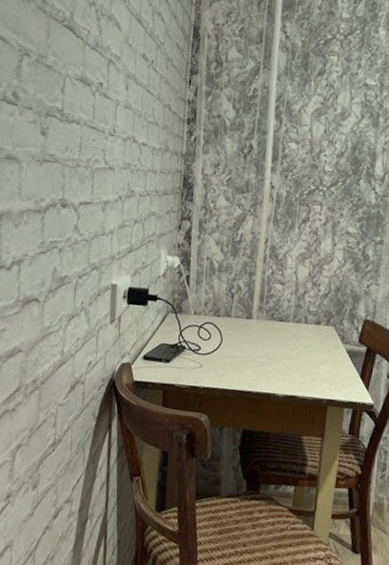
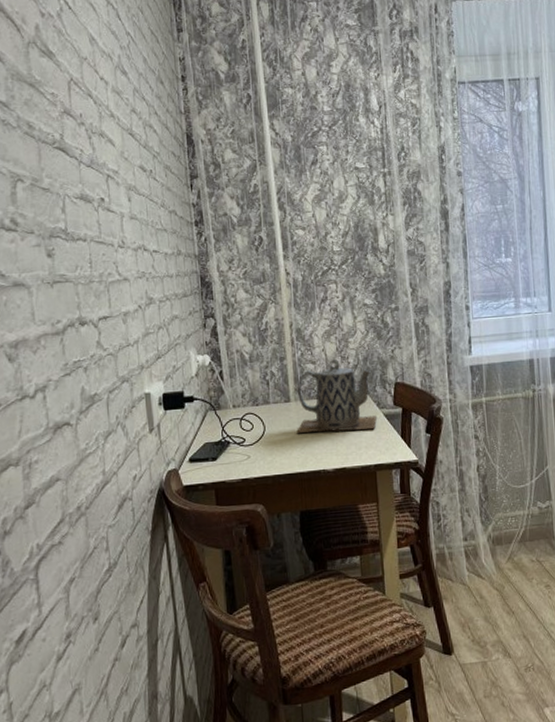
teapot: none [253,284,341,364] -> present [297,360,378,434]

